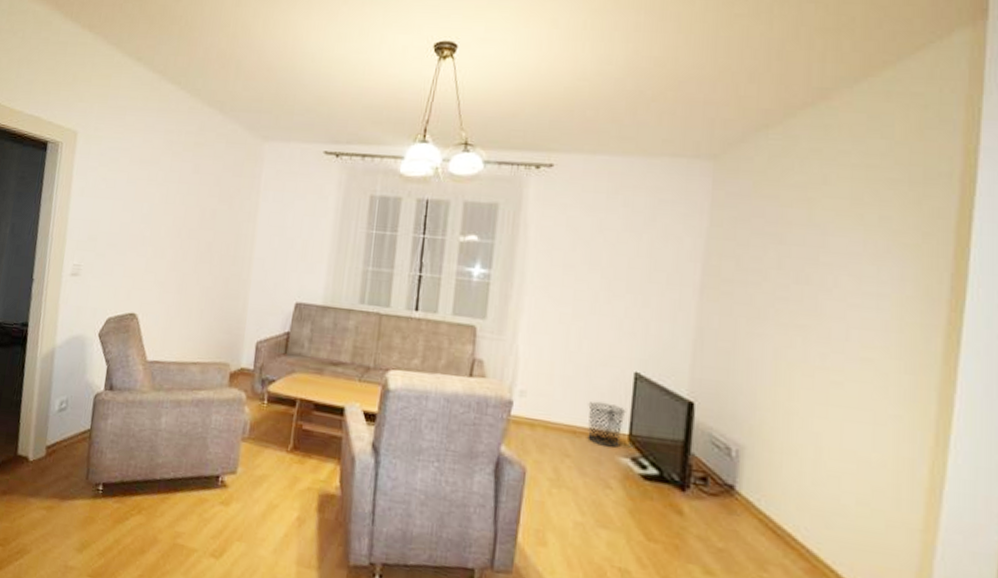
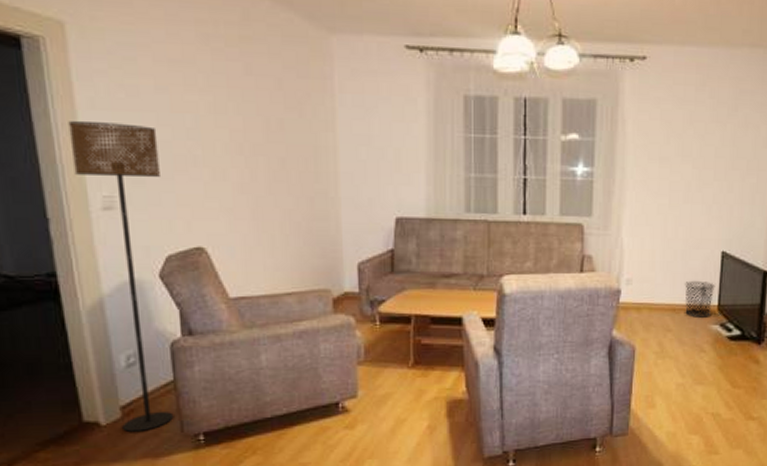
floor lamp: none [43,205,122,473] -> present [68,121,174,432]

